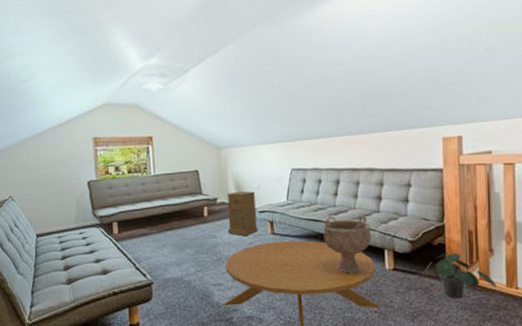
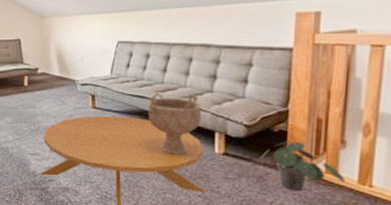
nightstand: present [227,191,258,237] -> none [47,62,79,109]

